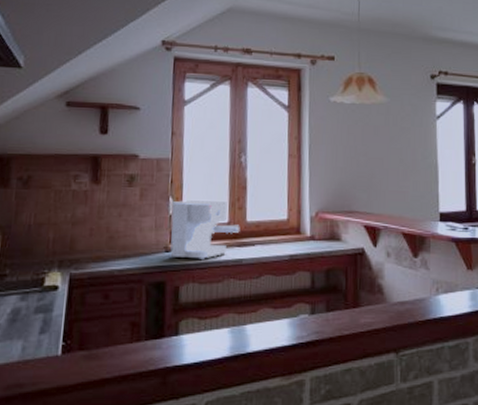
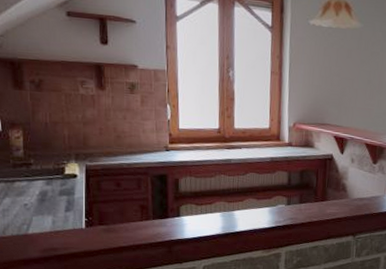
coffee maker: present [170,199,240,259] -> none [169,107,229,158]

